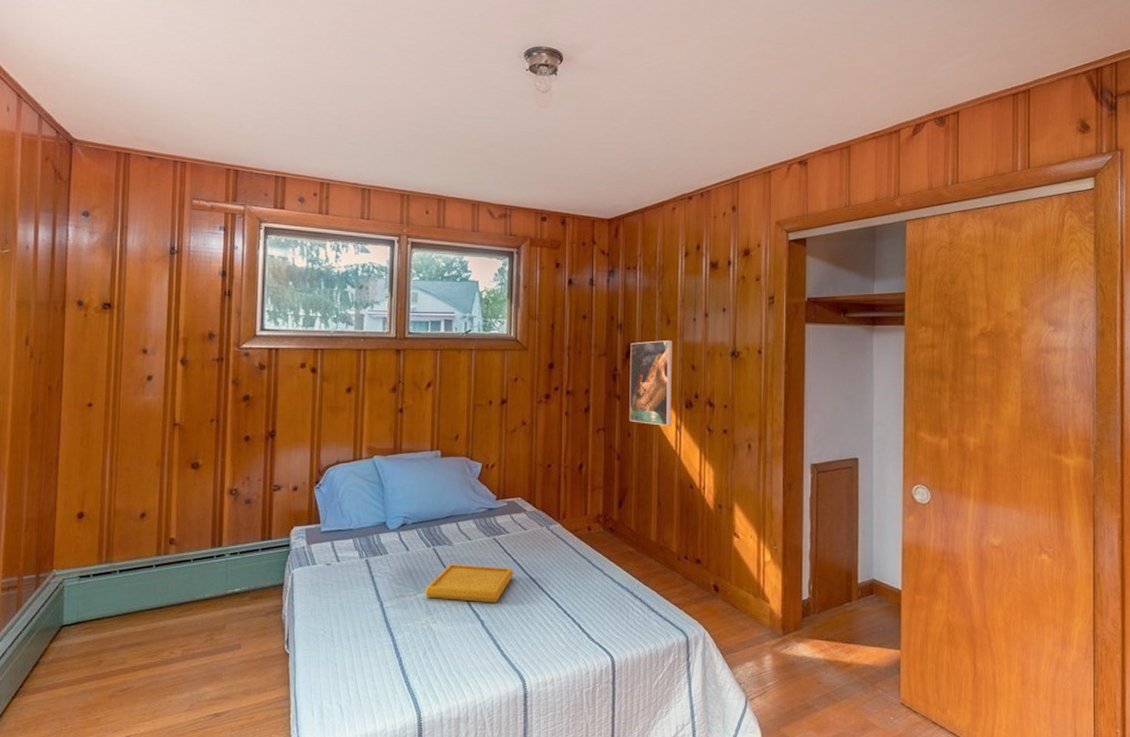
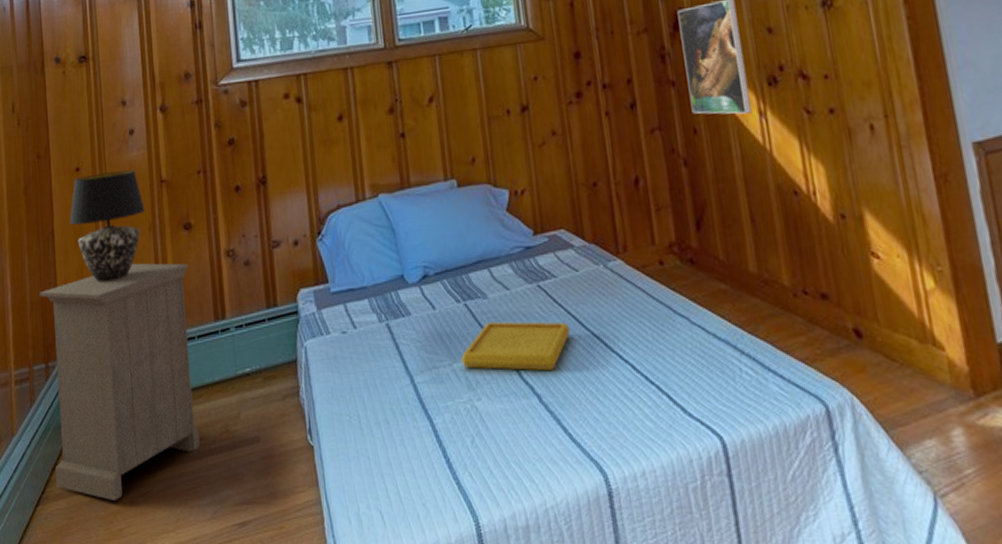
nightstand: none [36,493,193,694] -> present [39,263,200,500]
table lamp: none [76,411,155,507] -> present [69,170,145,282]

